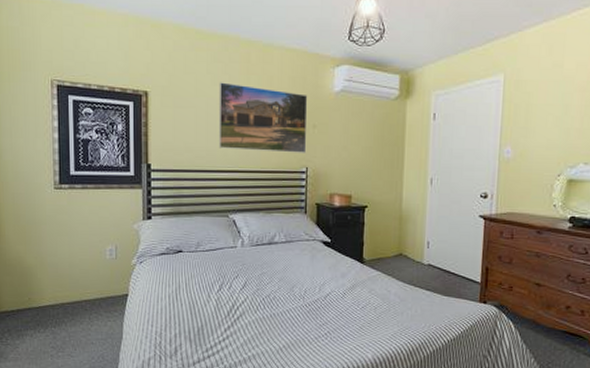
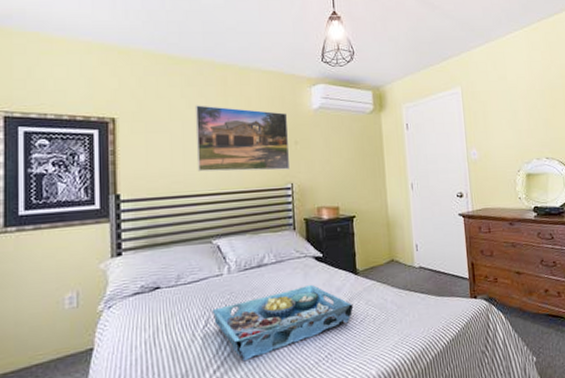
serving tray: none [225,266,356,326] -> present [212,284,354,362]

